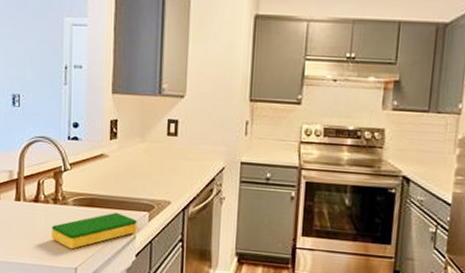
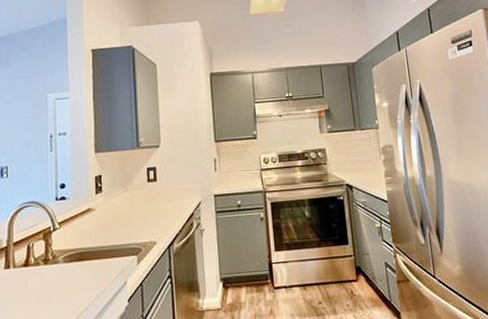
dish sponge: present [52,212,137,250] -> none [43,261,127,308]

